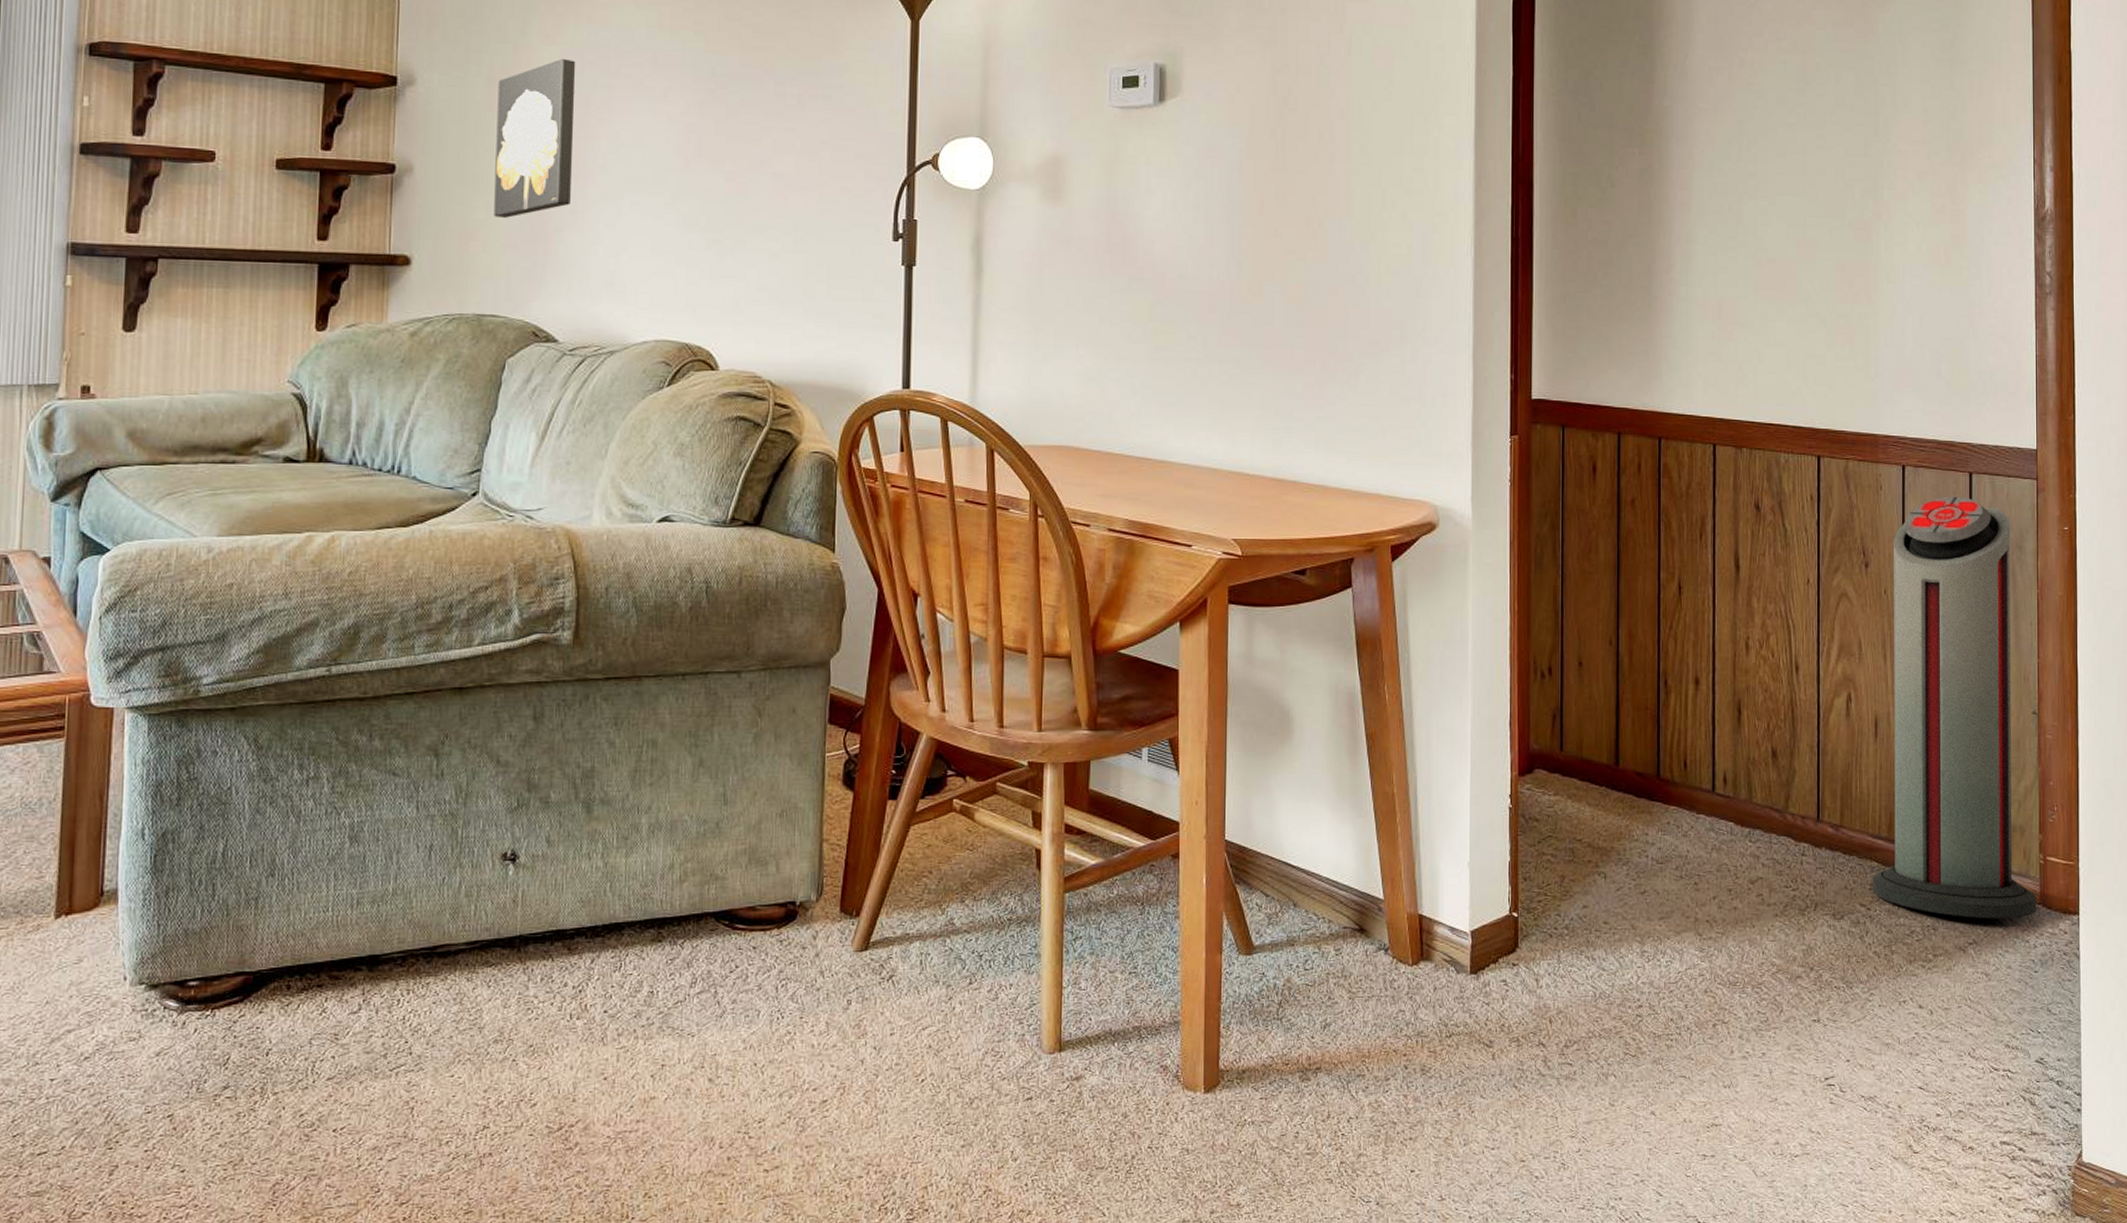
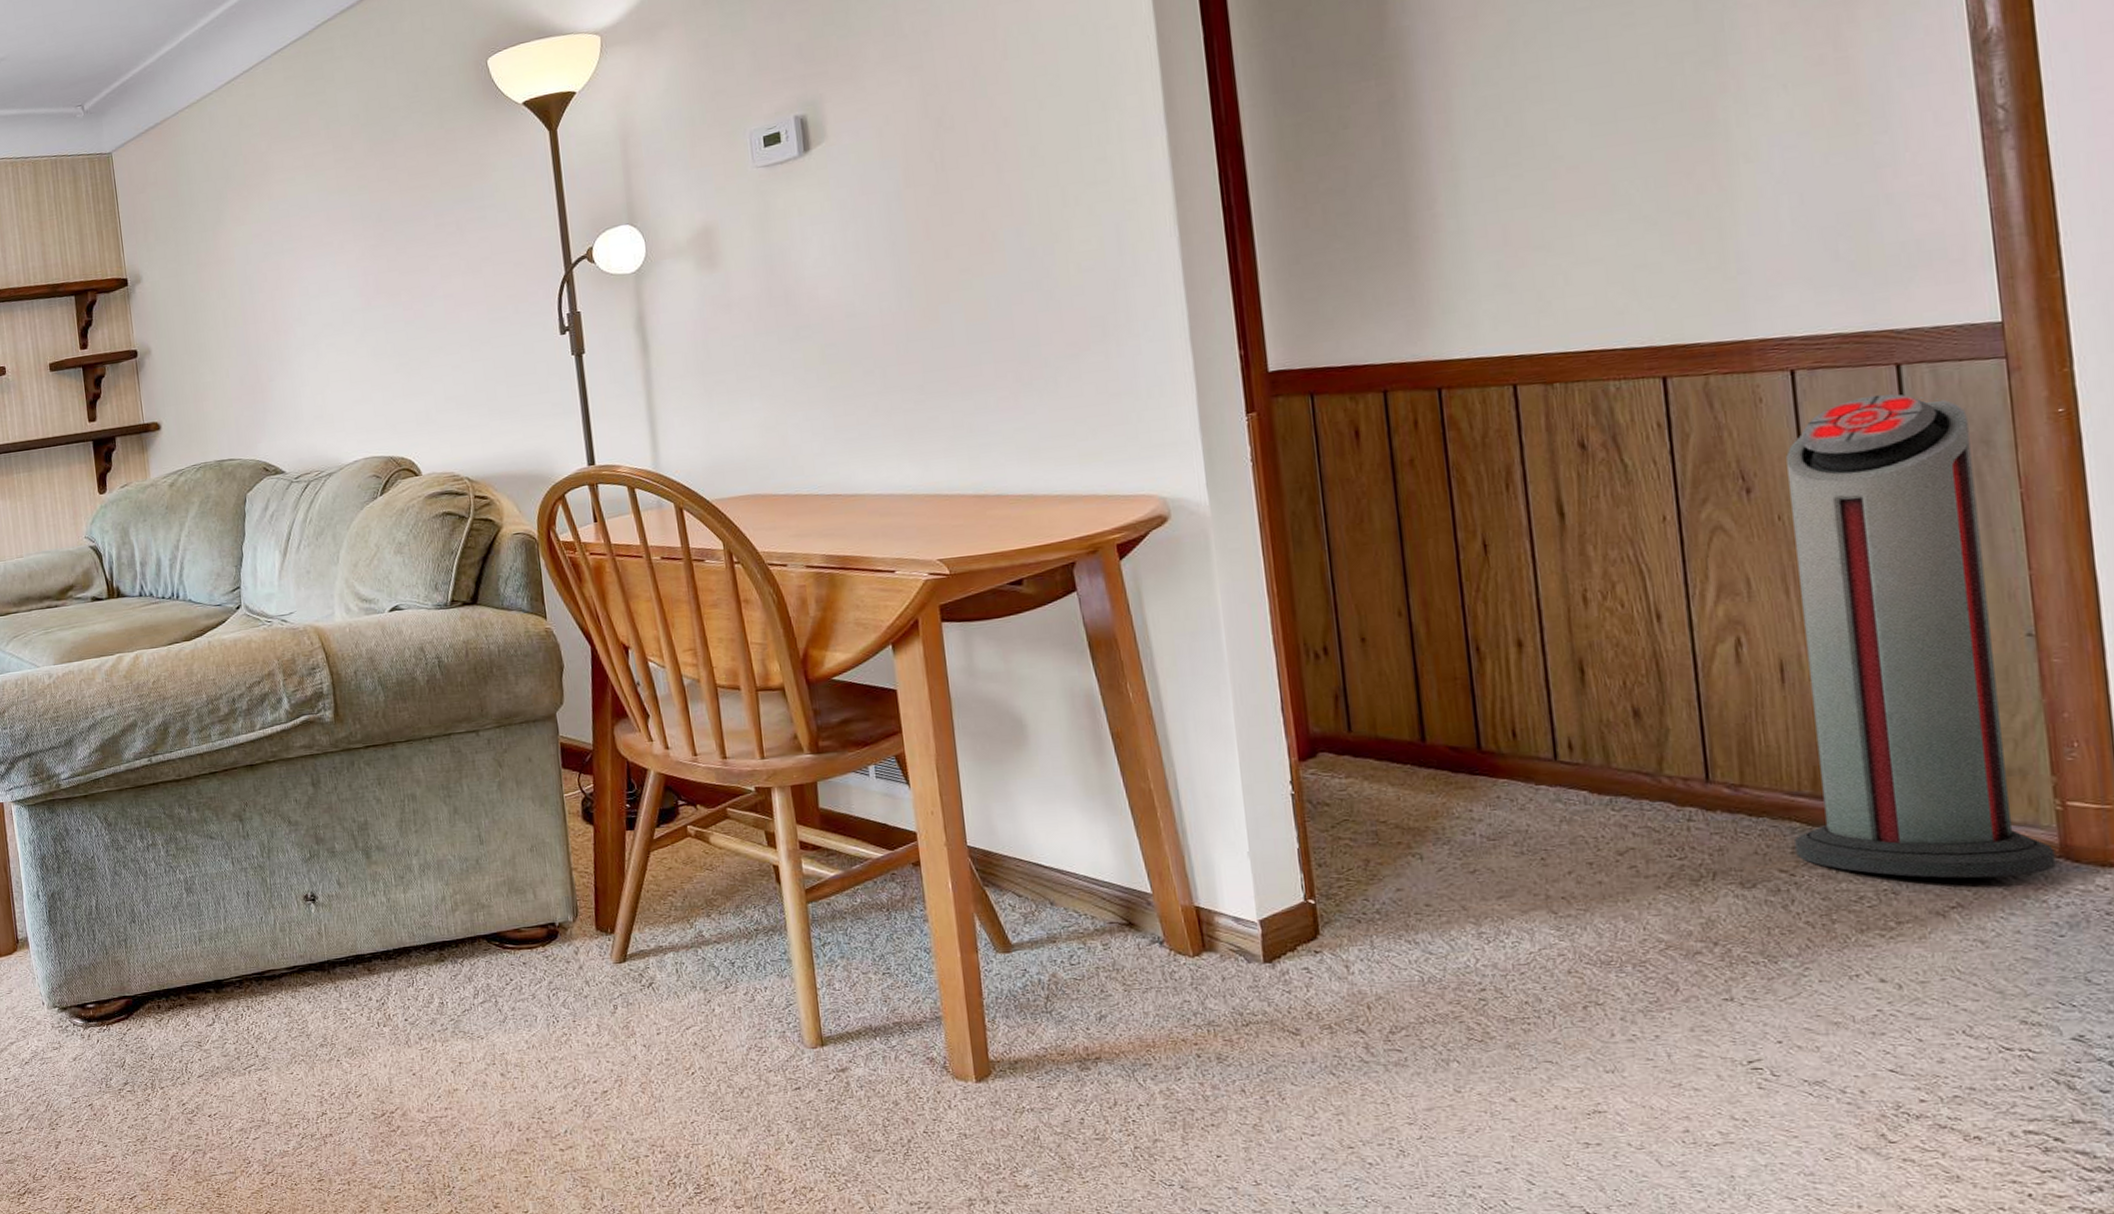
wall art: present [494,58,576,218] -> none [205,234,278,378]

